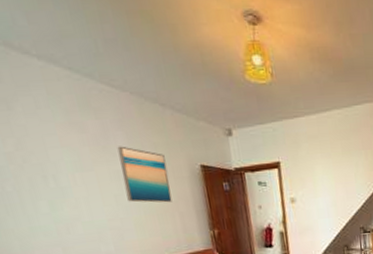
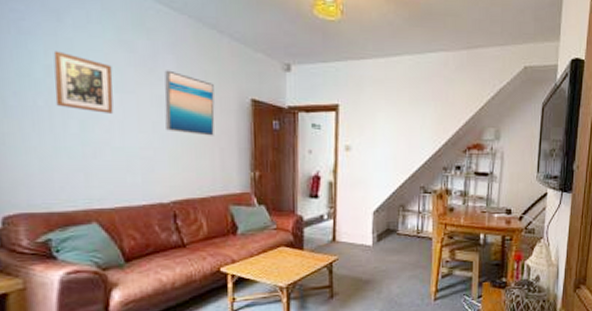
picture frame: none [10,138,78,192] -> present [53,50,114,113]

